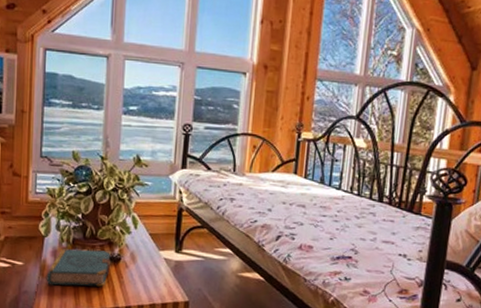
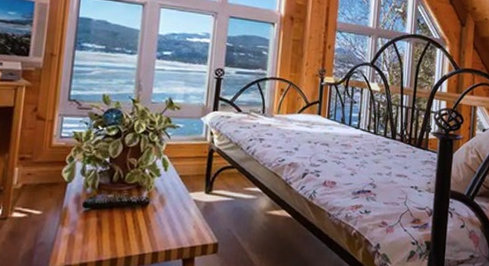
book: present [46,248,112,287] -> none [66,193,140,236]

